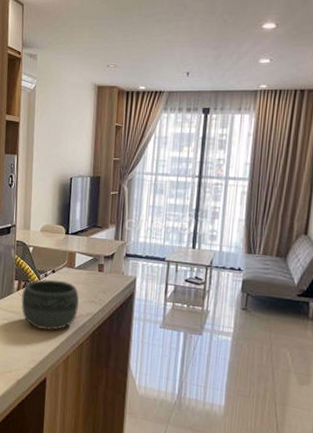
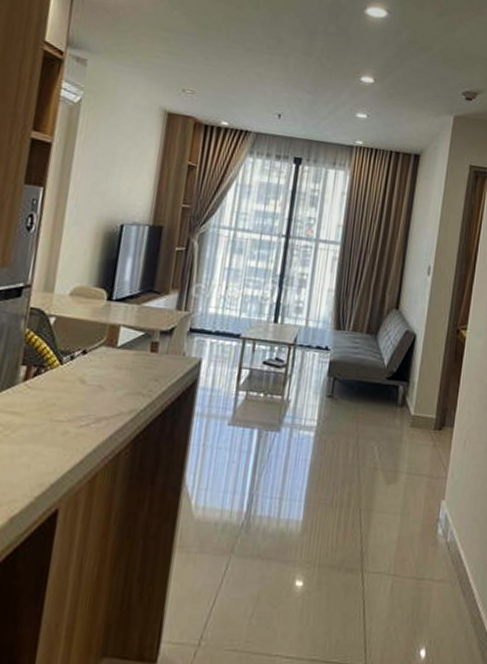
bowl: present [21,279,80,331] -> none [28,363,120,437]

